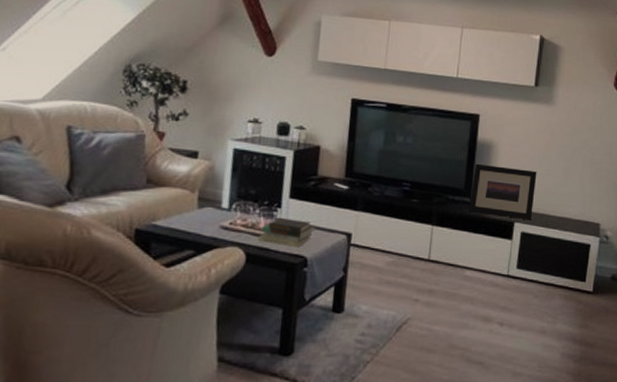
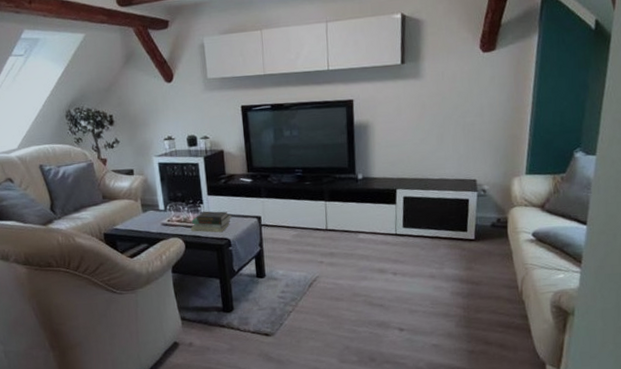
picture frame: present [468,163,537,221] -> none [354,142,413,186]

